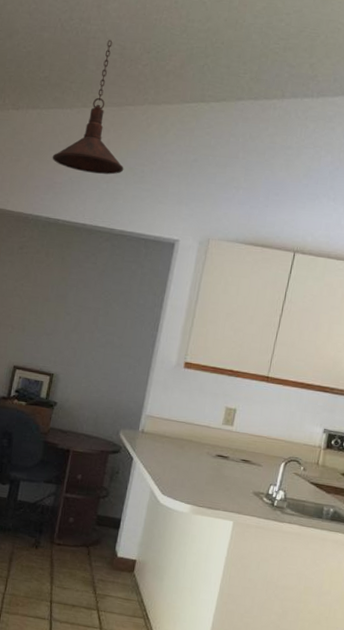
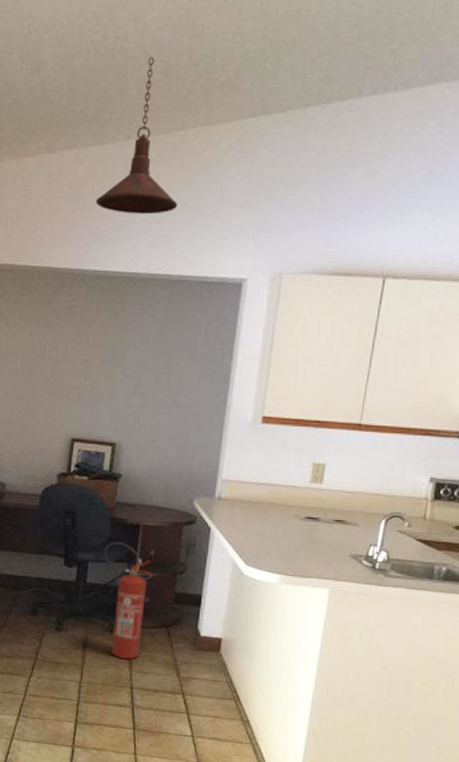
fire extinguisher: none [34,463,78,575] -> present [103,541,153,659]

